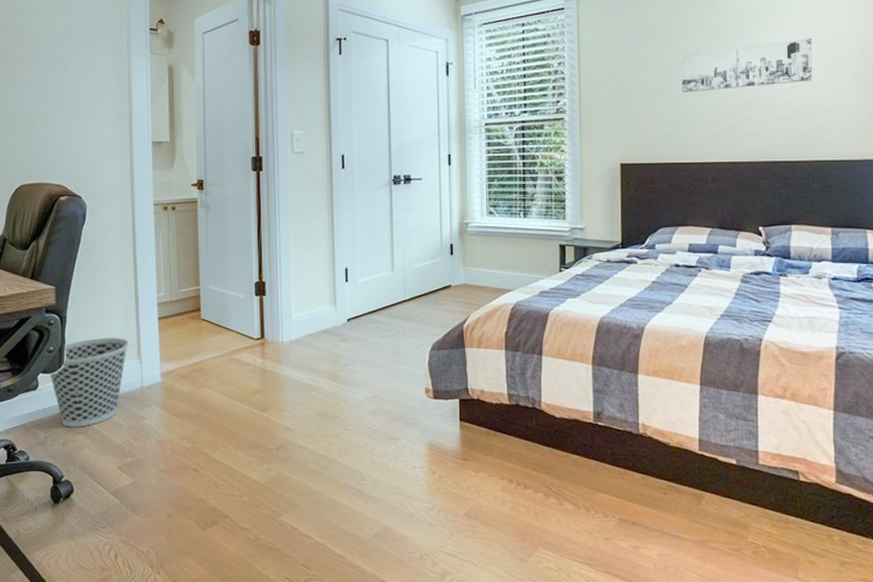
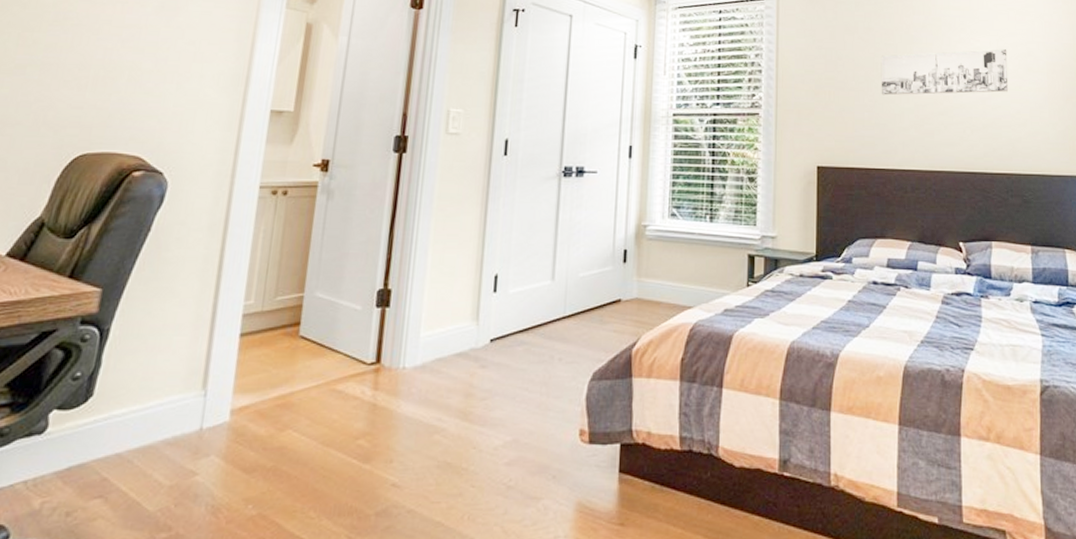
wastebasket: present [50,338,129,427] -> none [68,360,194,489]

